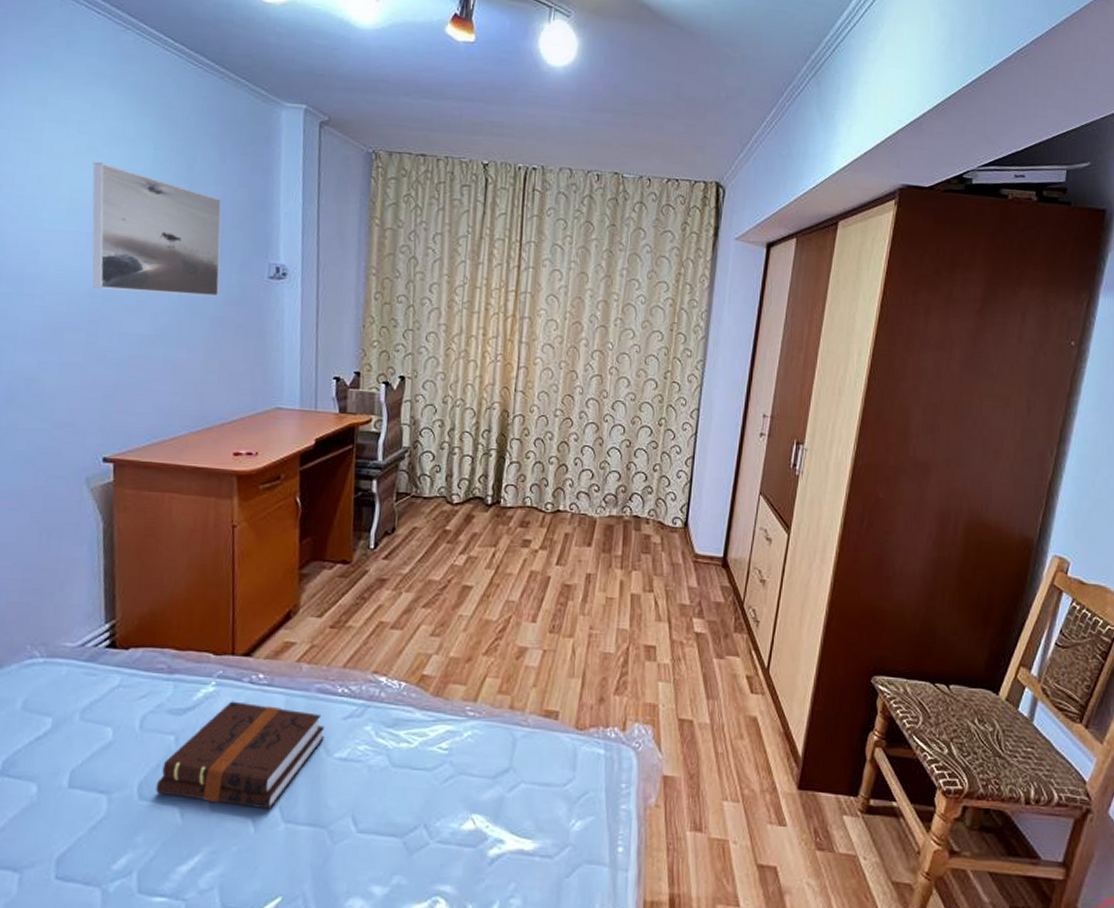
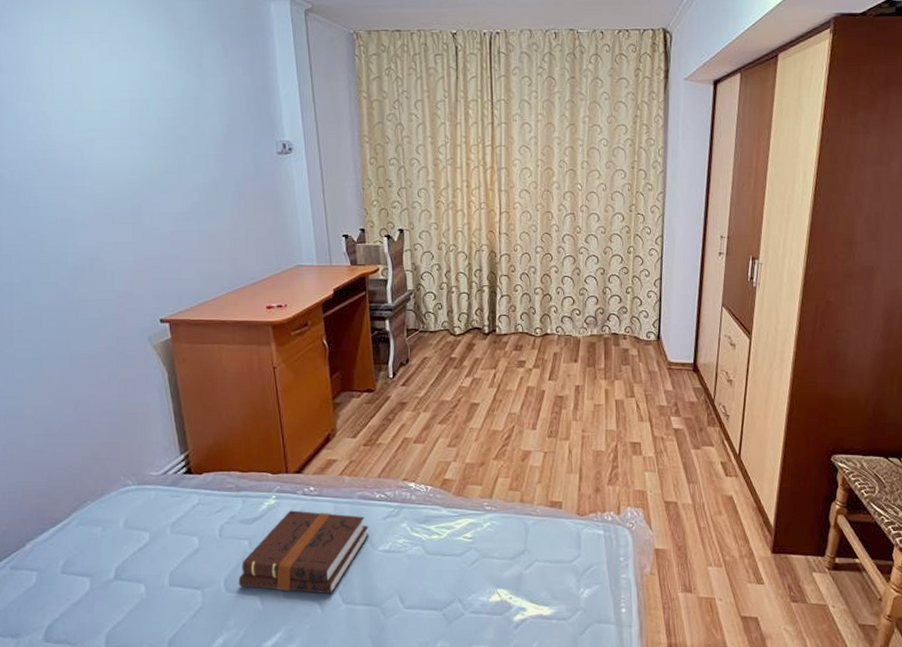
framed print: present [92,162,222,297] -> none [117,66,237,176]

